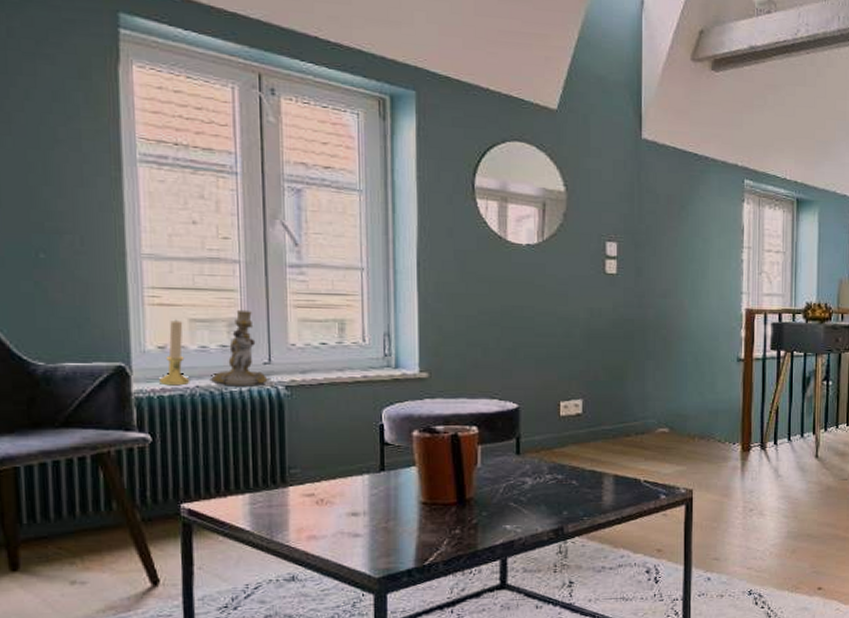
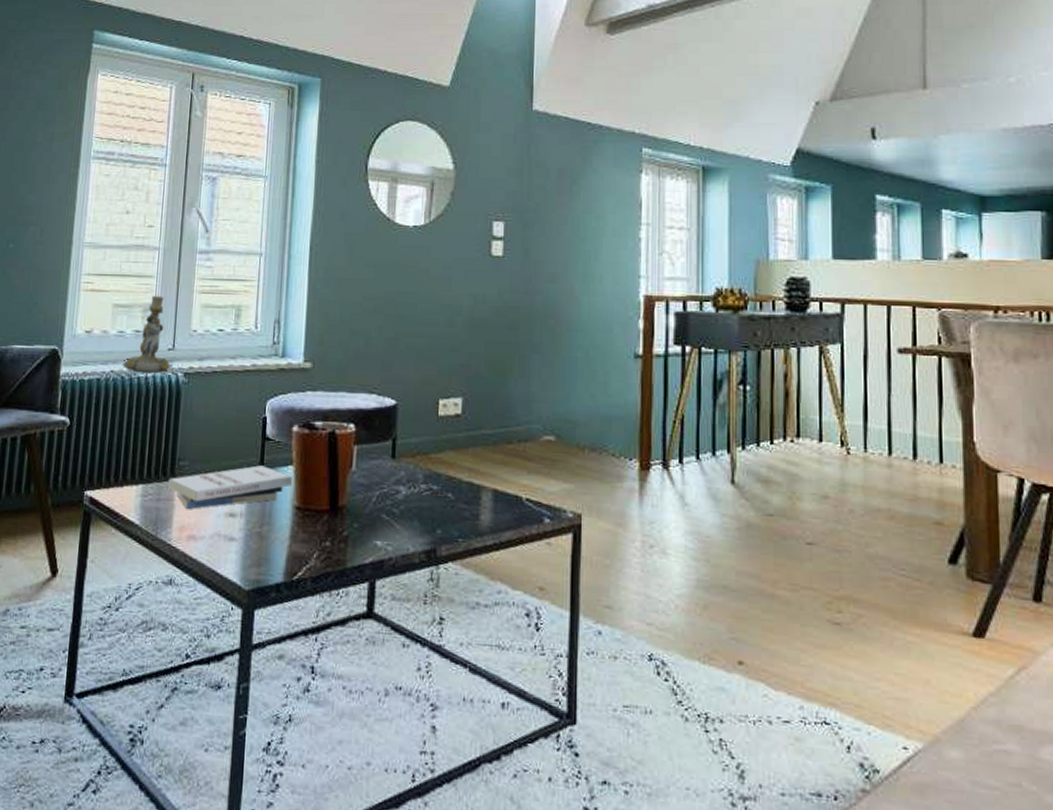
candle holder: present [159,319,190,386] -> none [82,304,108,370]
books: none [279,468,416,512] -> present [168,465,292,509]

